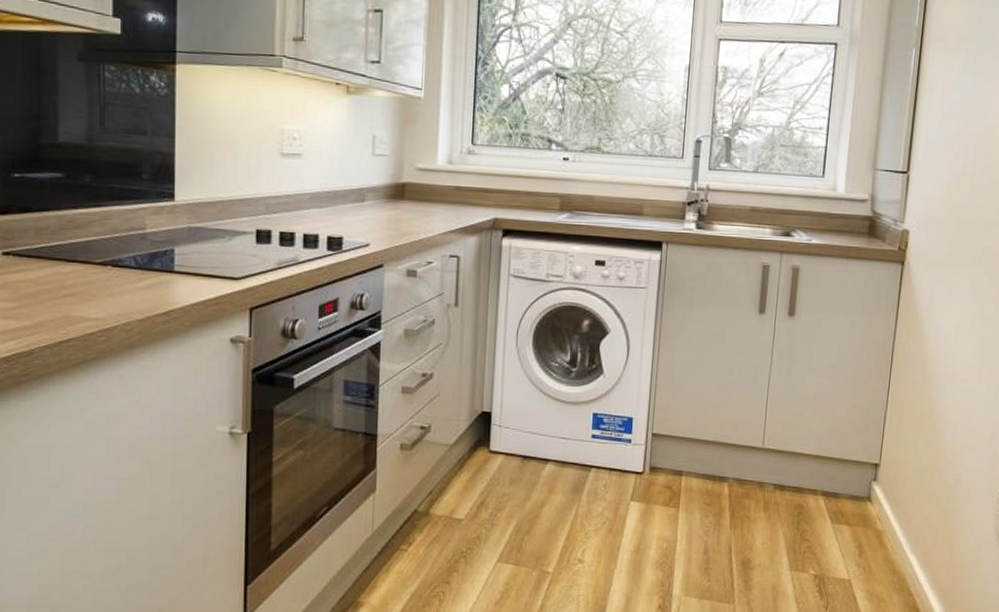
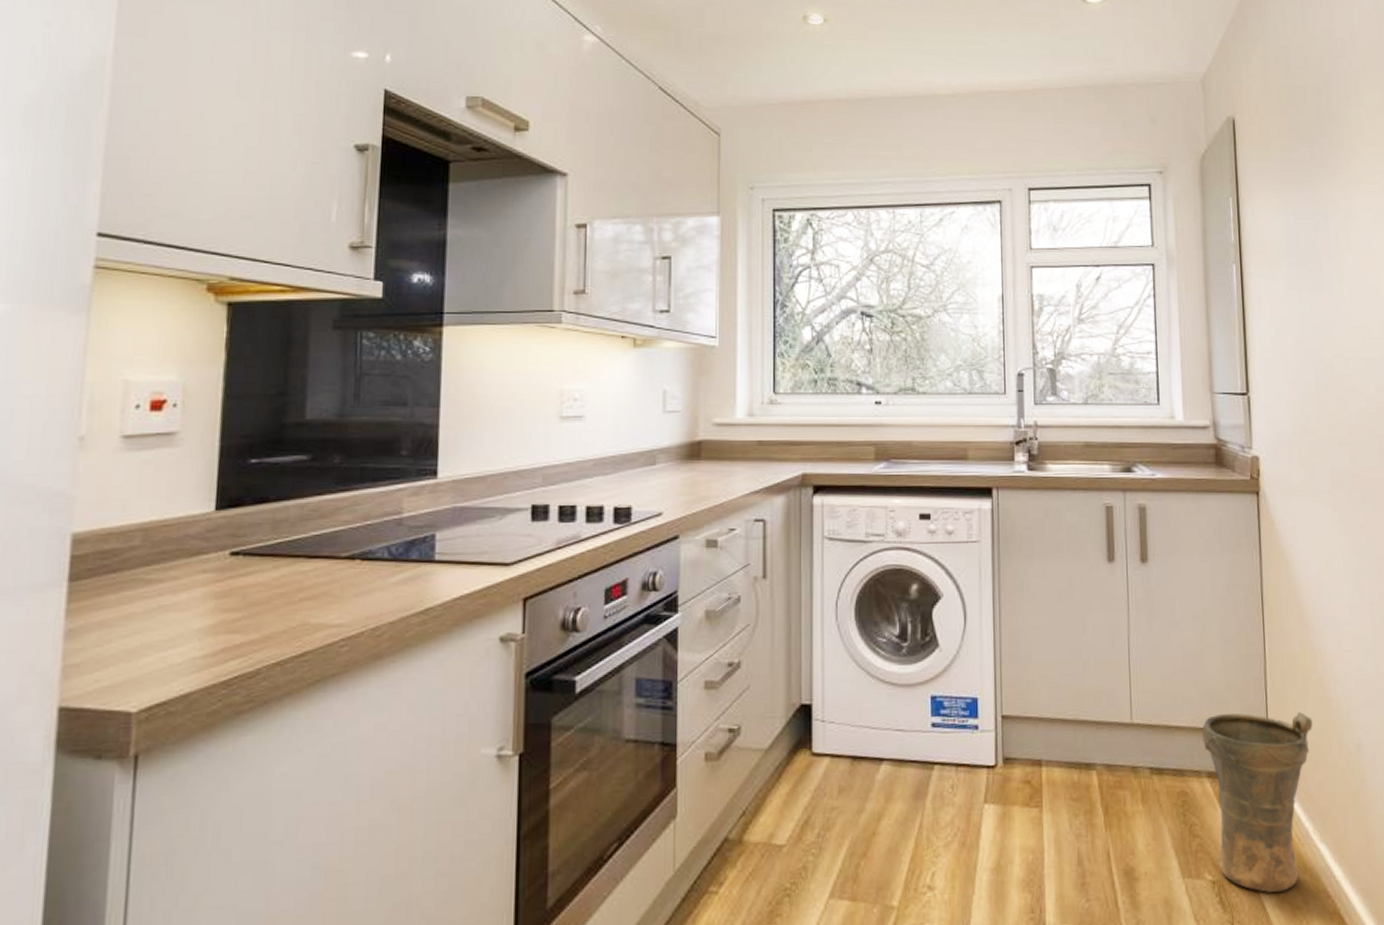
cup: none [821,446,920,587] -> present [1202,712,1313,893]

